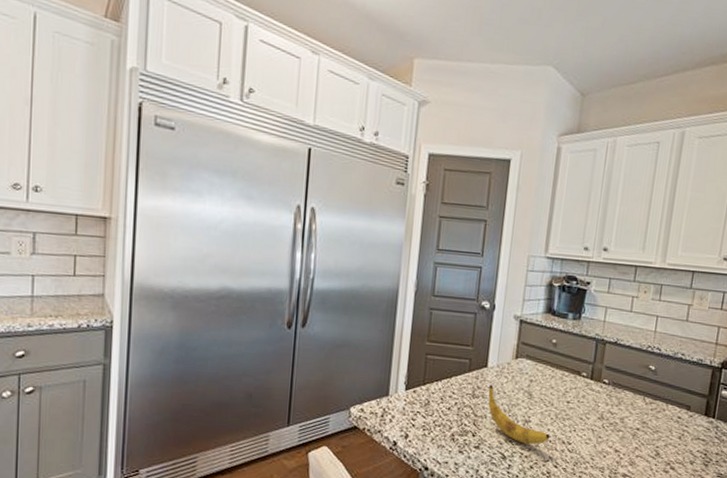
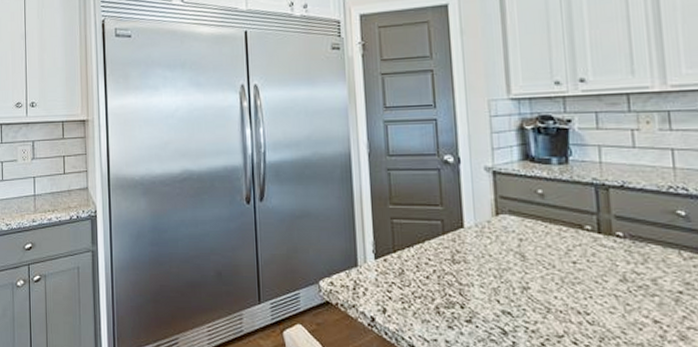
banana: present [488,384,550,444] -> none [469,247,560,316]

